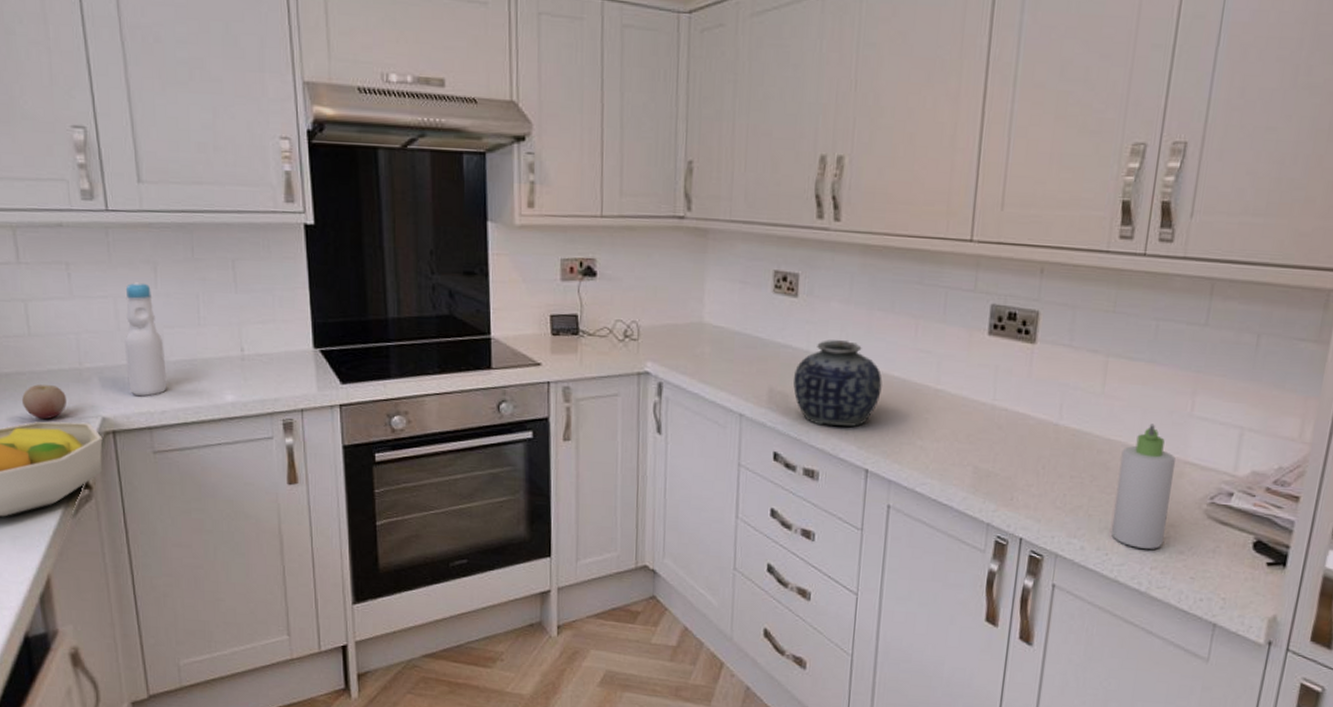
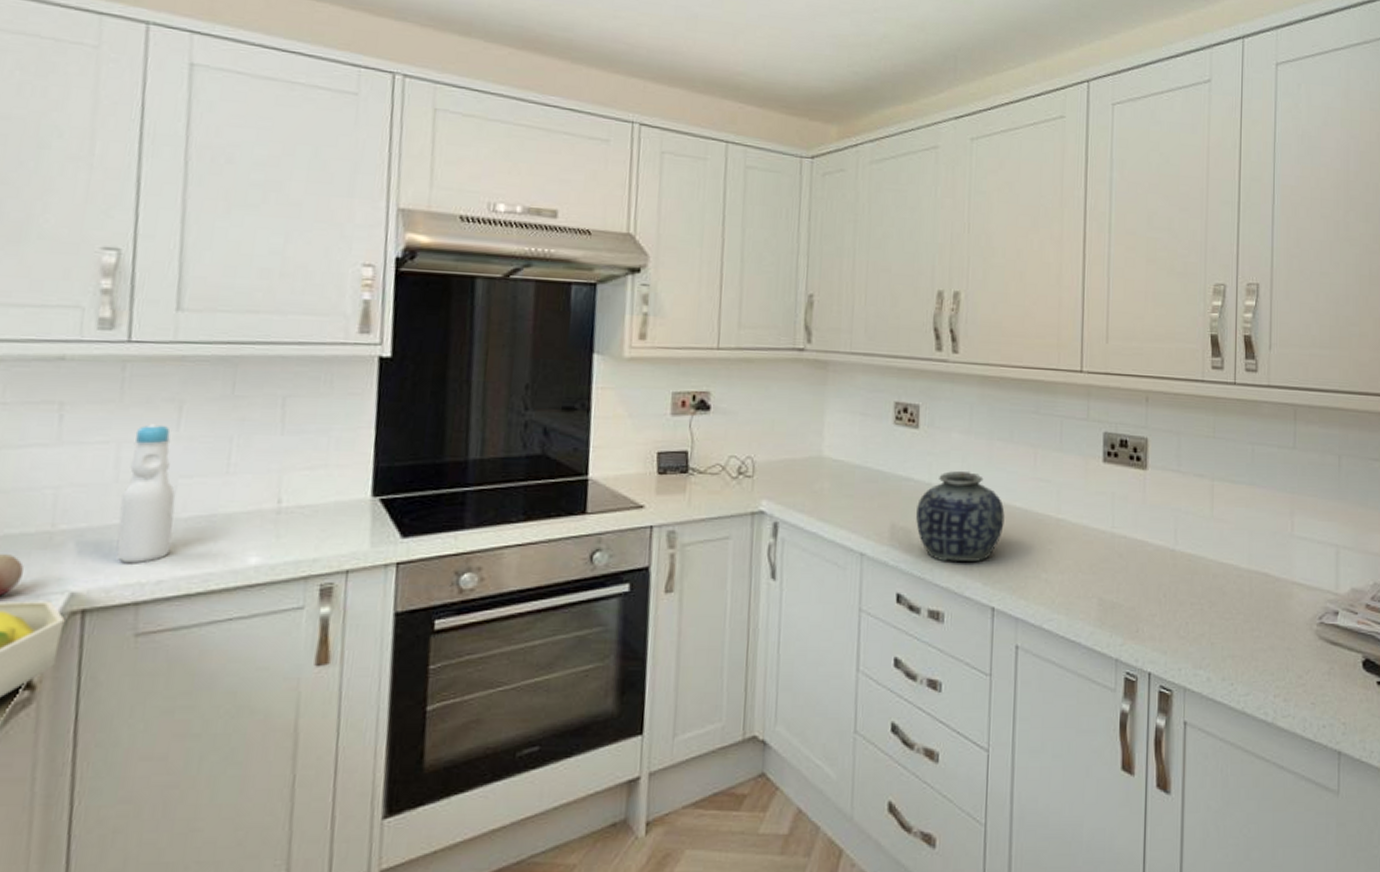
bottle: present [1111,423,1175,549] -> none [1233,545,1283,675]

